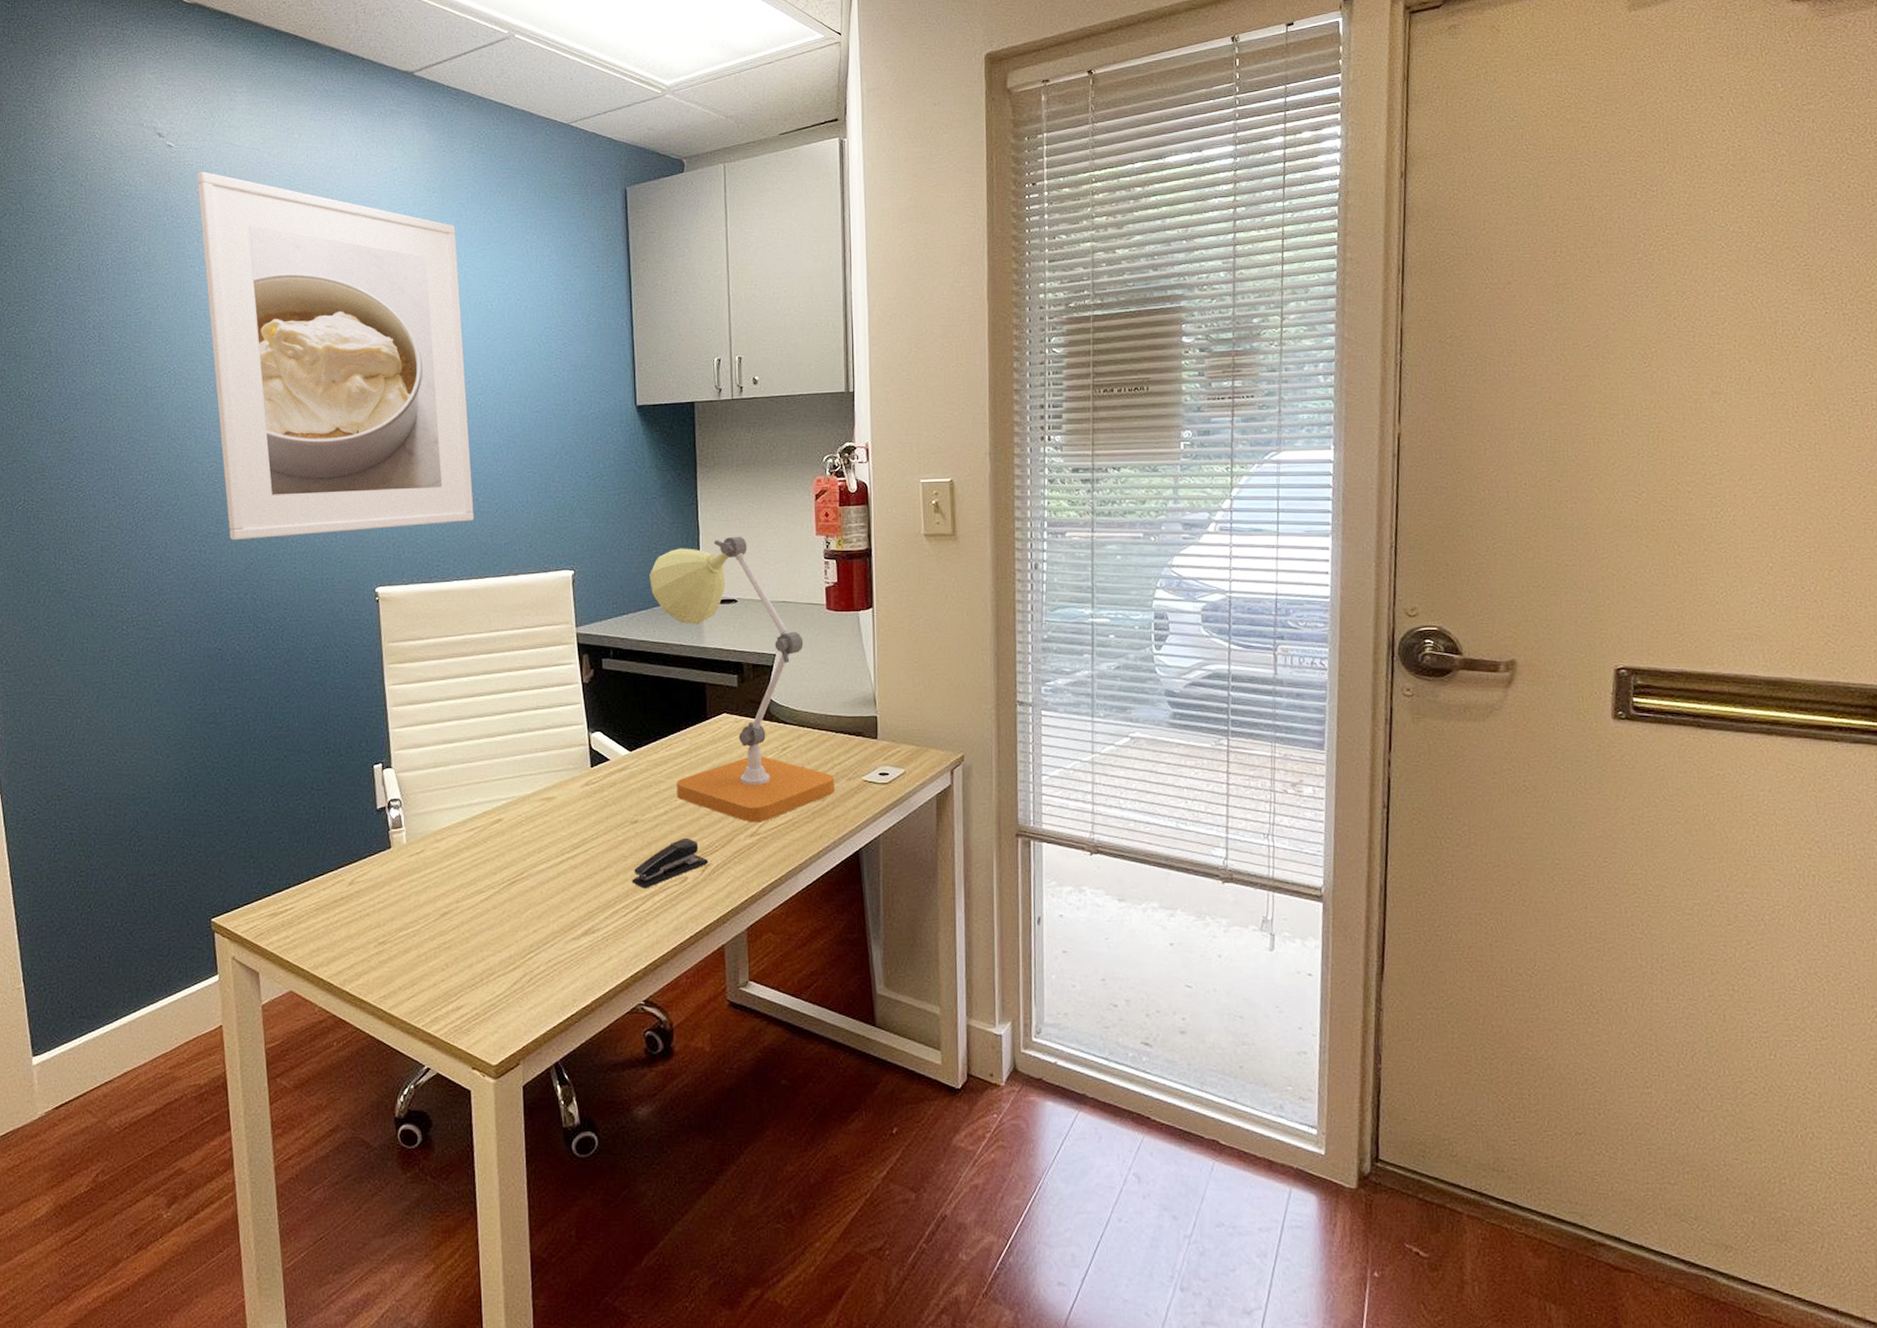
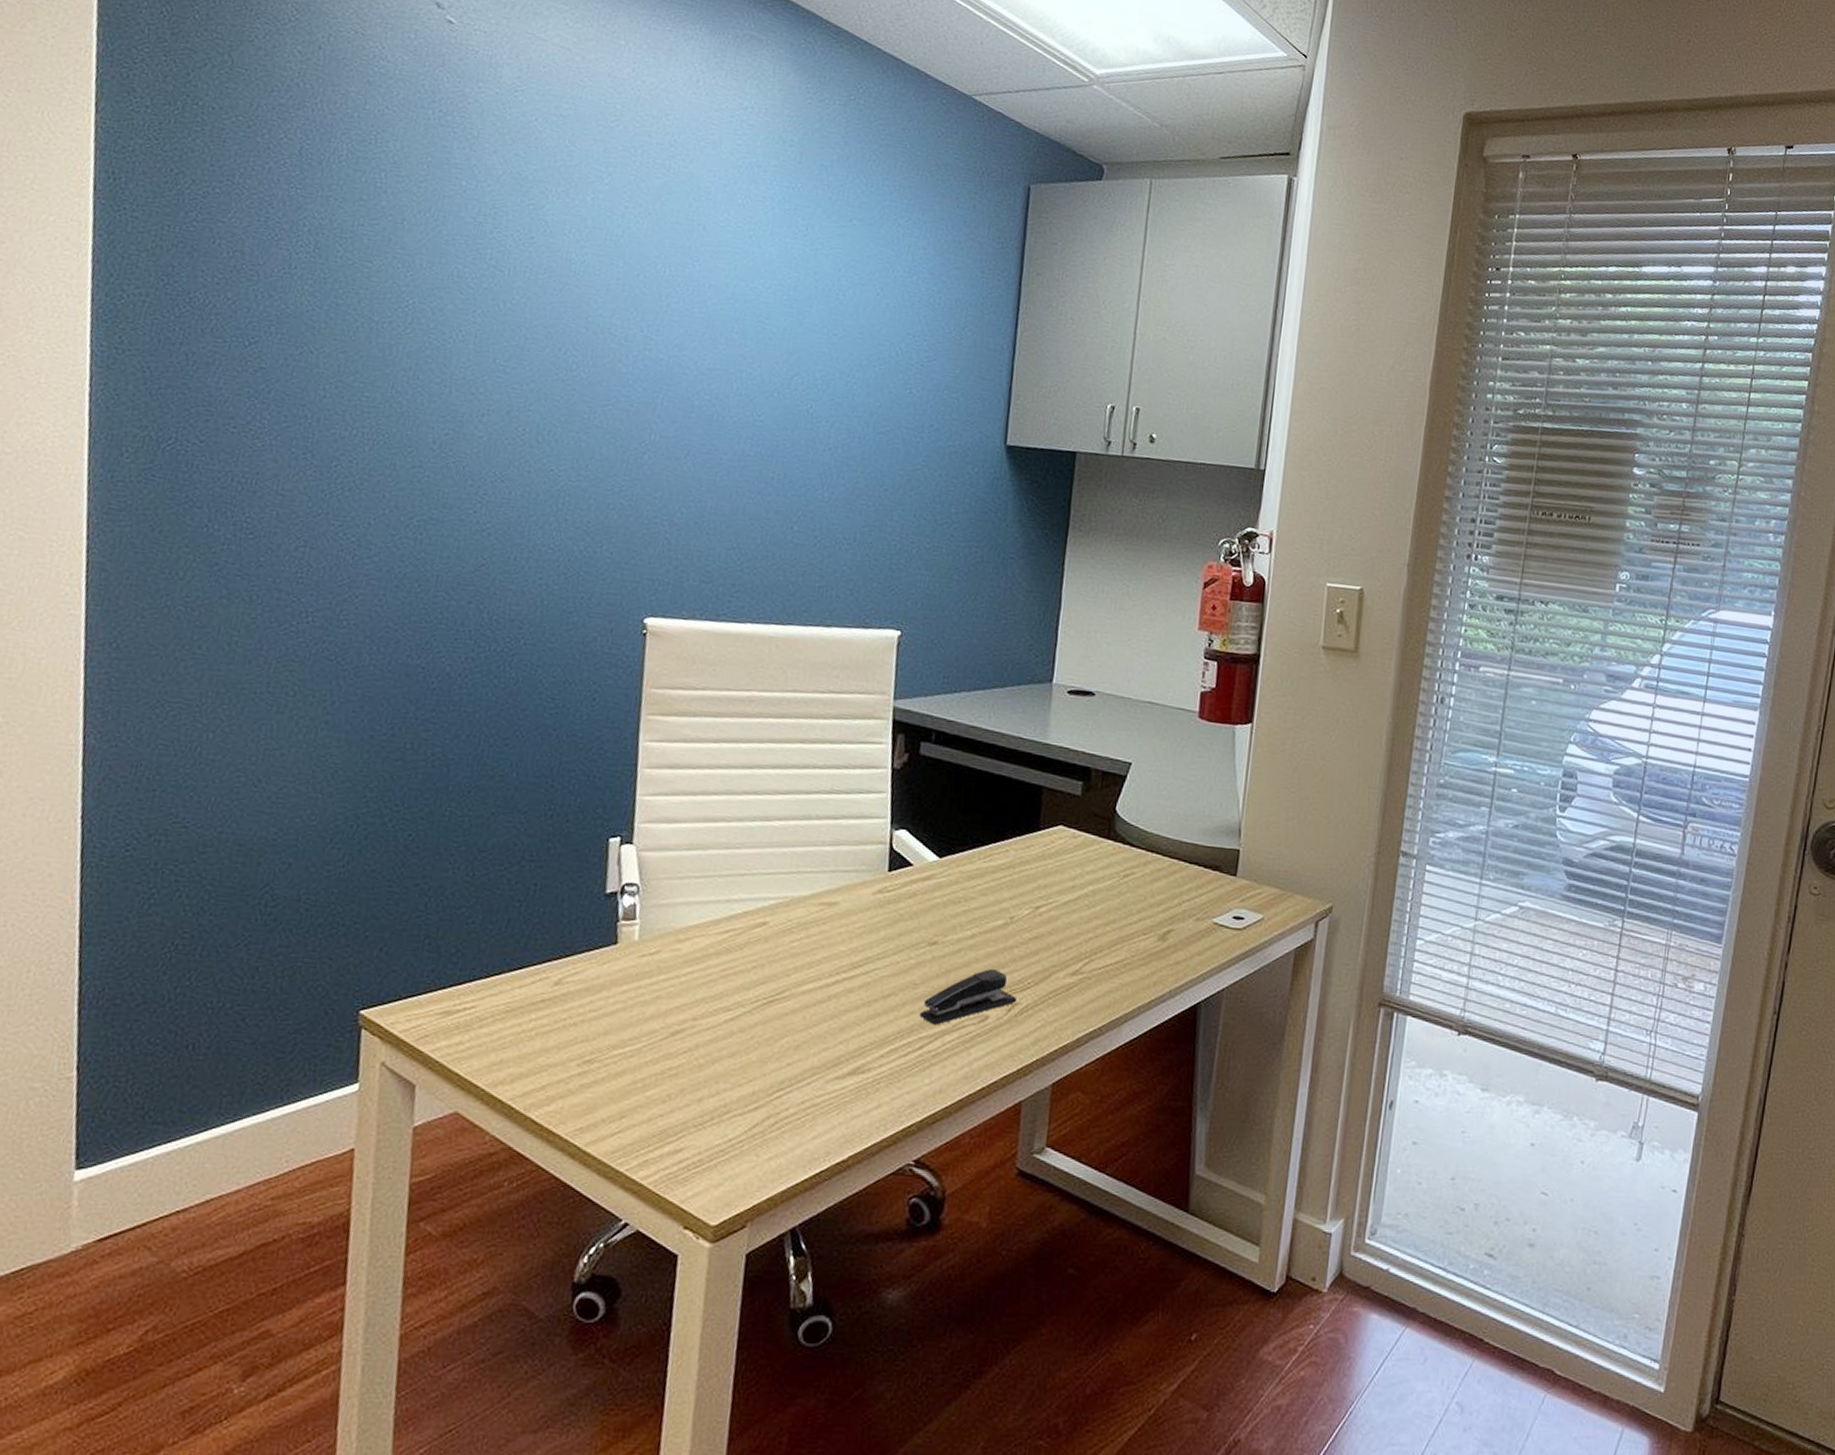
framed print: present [197,171,474,541] -> none [458,61,812,554]
desk lamp: present [650,536,835,823] -> none [989,617,1180,960]

